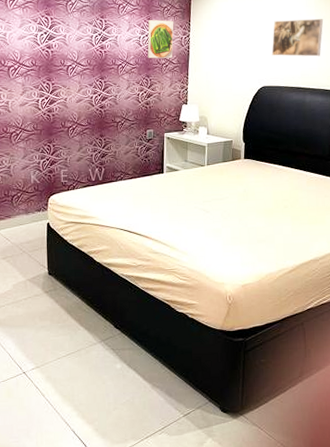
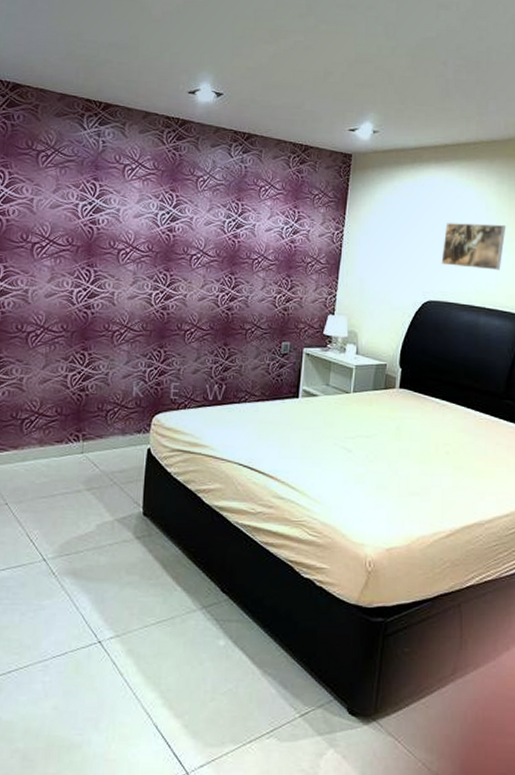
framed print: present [147,20,174,59] -> none [290,208,326,257]

